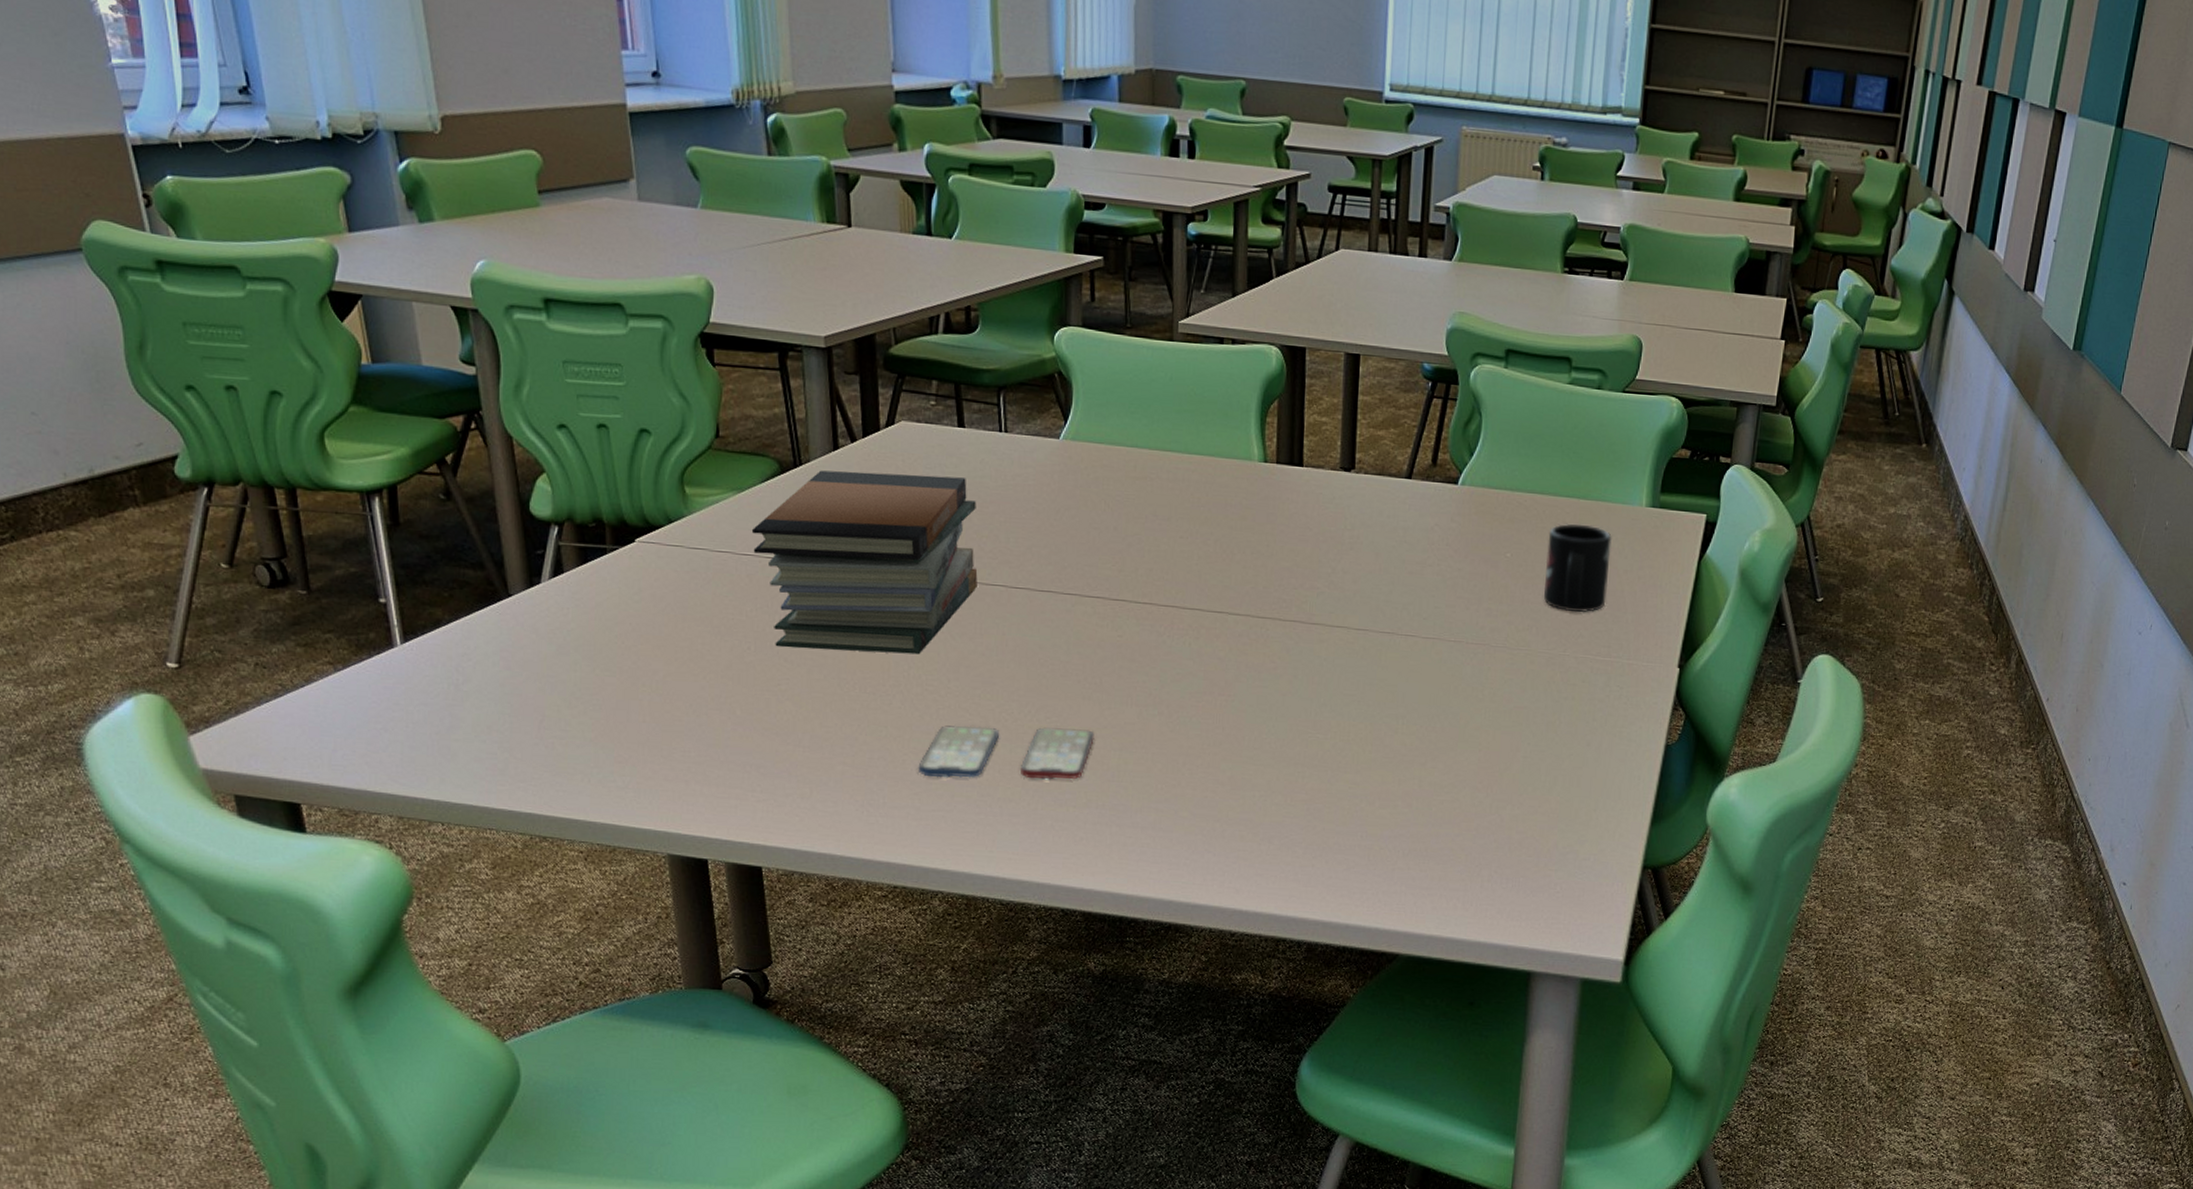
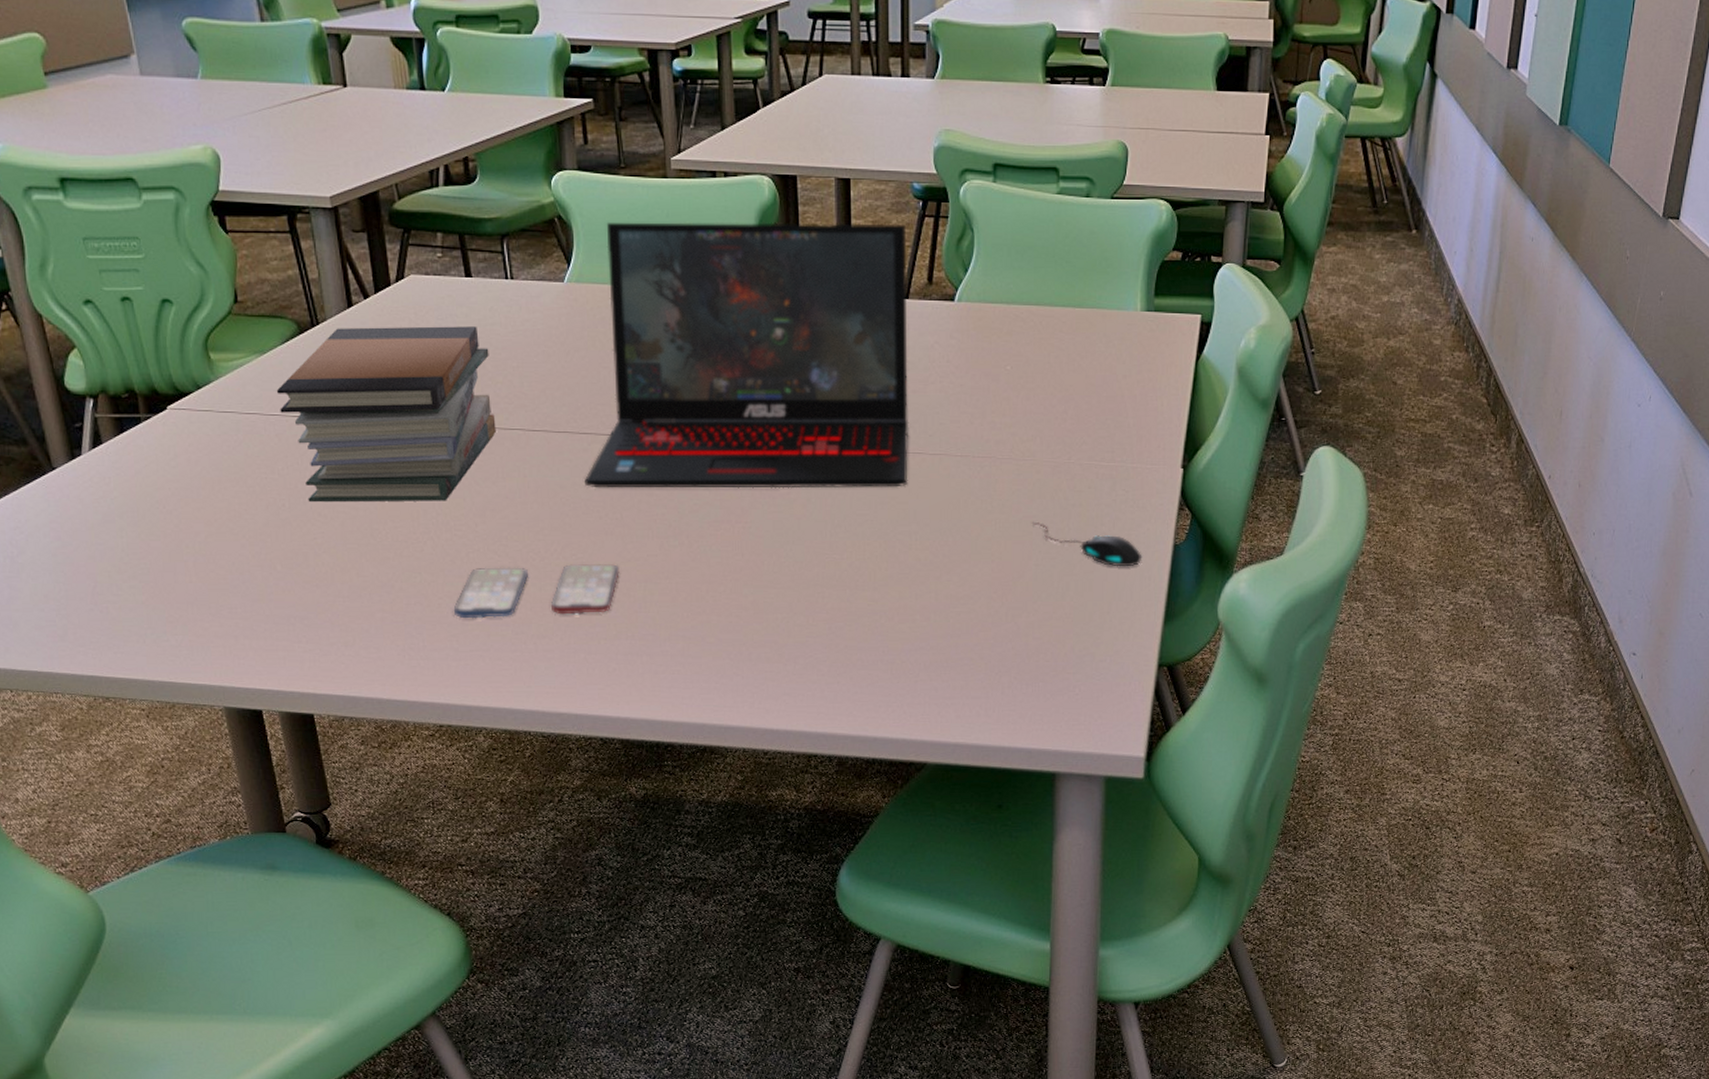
laptop: none [1065,381,1413,669] -> present [585,222,909,489]
mouse: none [1522,712,1633,764] -> present [1031,521,1142,567]
mug: present [1544,524,1612,613] -> none [1045,334,1109,420]

